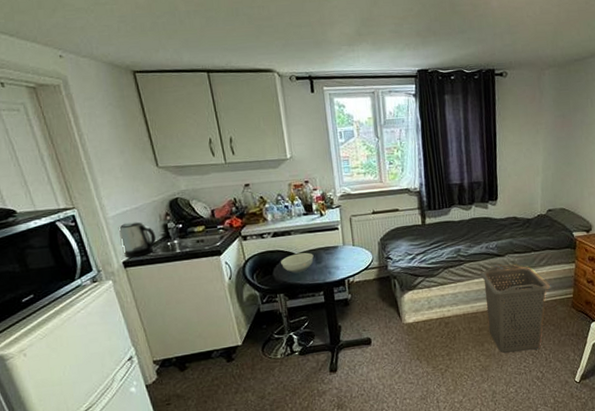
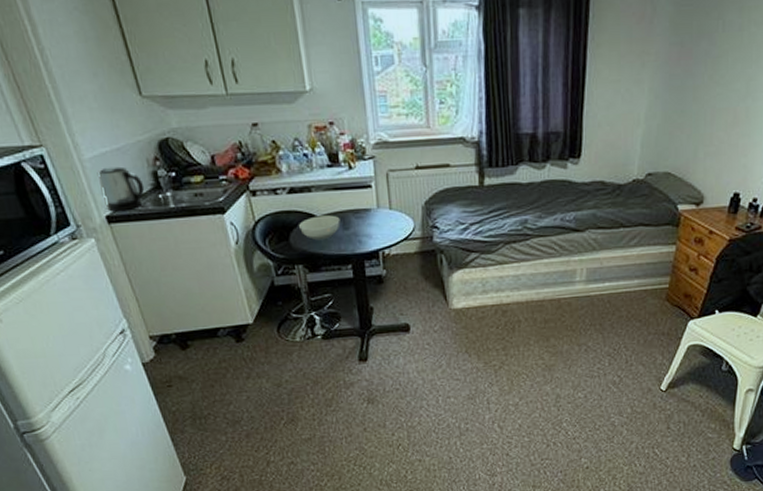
laundry basket: present [479,264,550,353] -> none [550,242,640,351]

